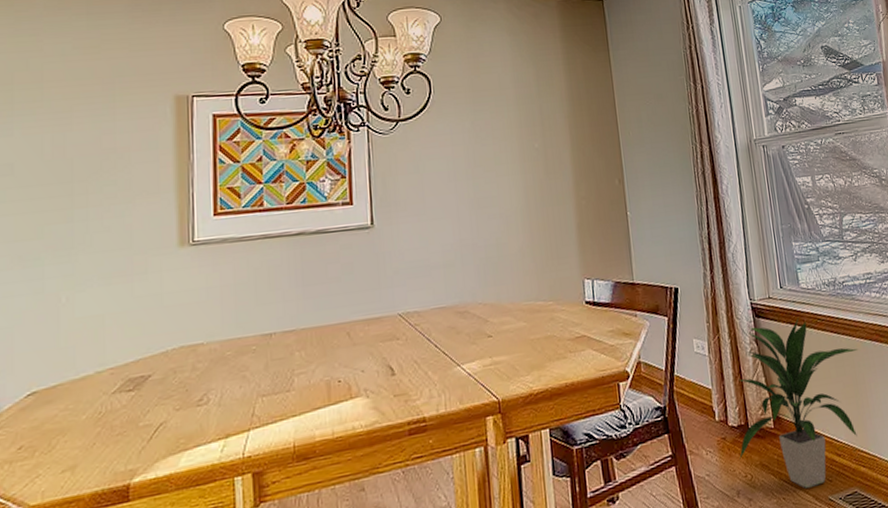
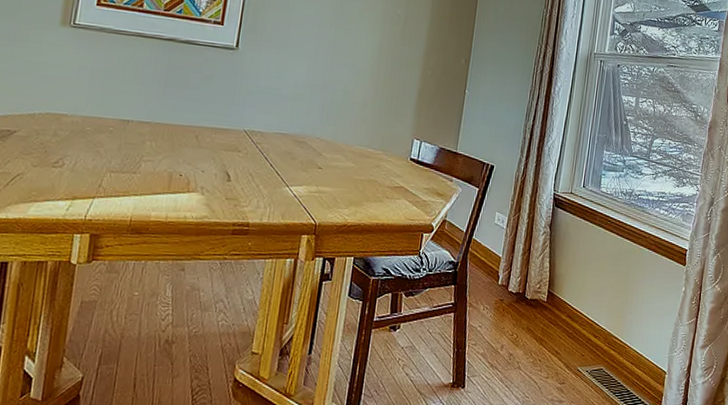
indoor plant: present [738,318,859,489] -> none [510,213,637,357]

